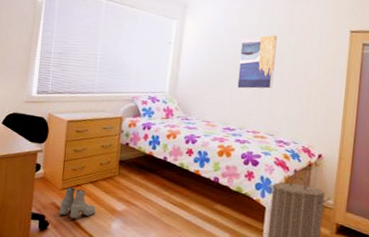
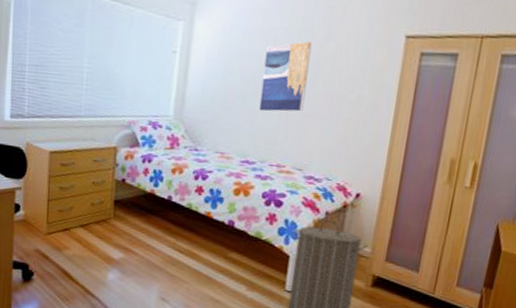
boots: present [59,186,96,219] -> none [45,231,88,268]

